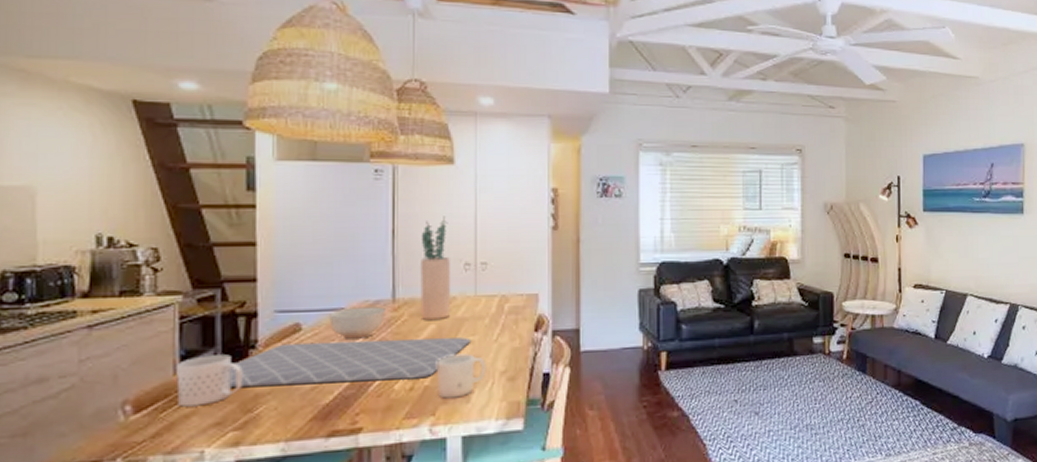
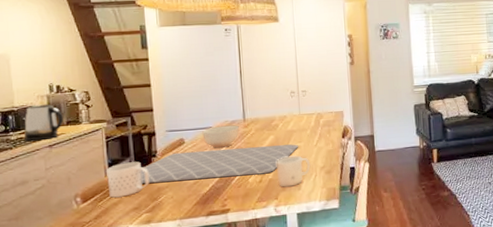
kettle: none [47,263,114,319] -> present [24,103,63,142]
vase: present [420,216,451,321] -> none [259,59,284,134]

